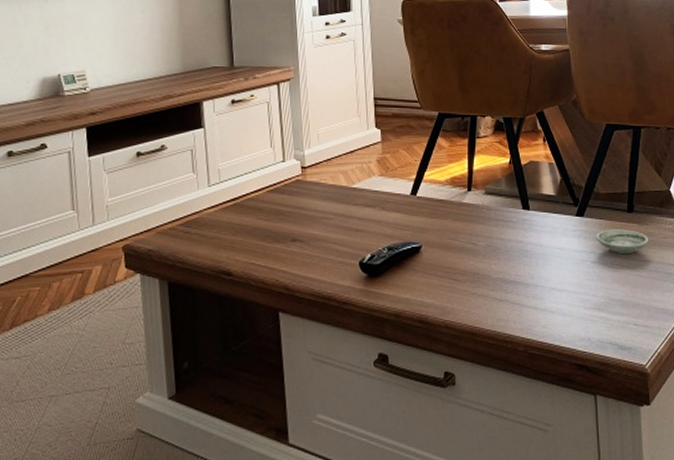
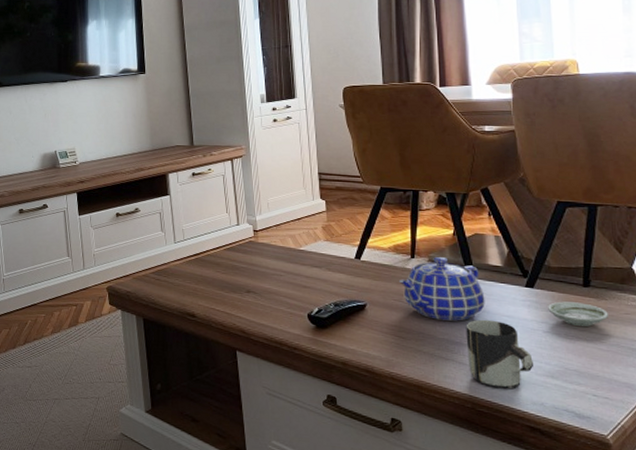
teapot: none [455,189,539,258] -> present [399,257,485,321]
cup: none [520,253,583,327] -> present [466,319,534,389]

